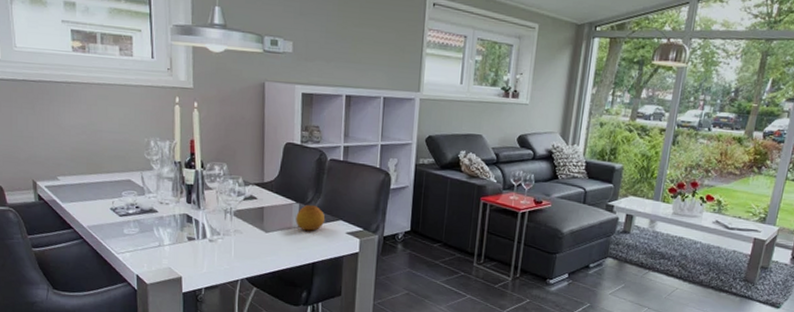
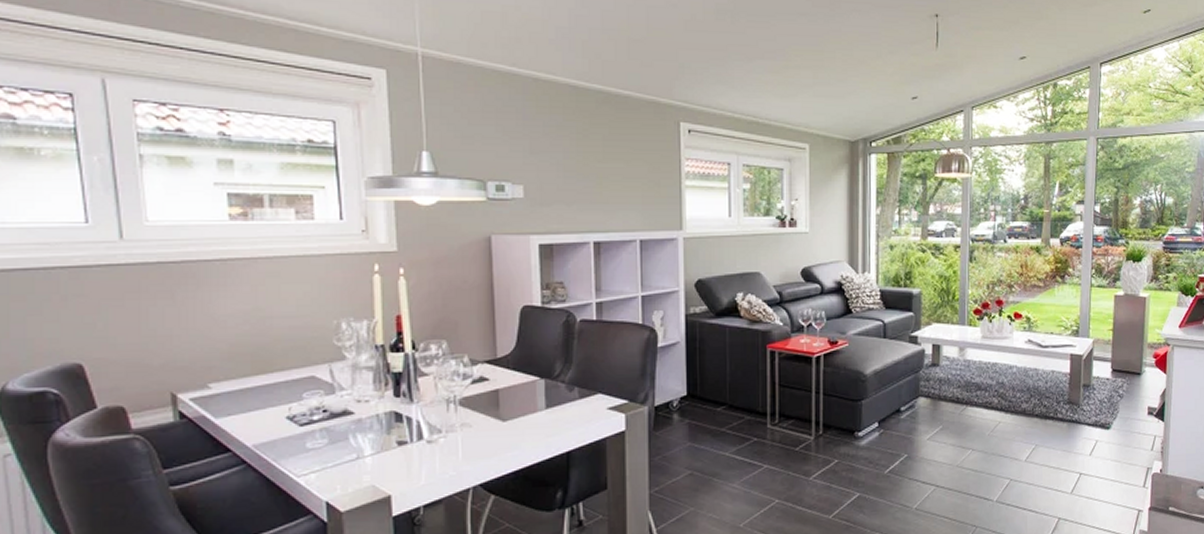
fruit: present [296,204,325,231] -> none [541,378,578,412]

